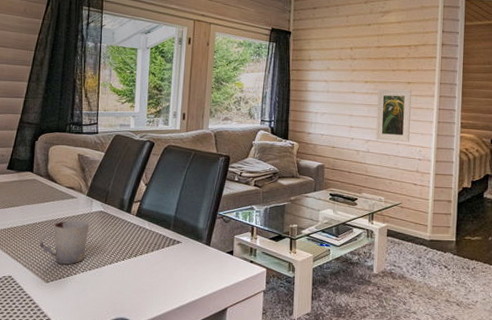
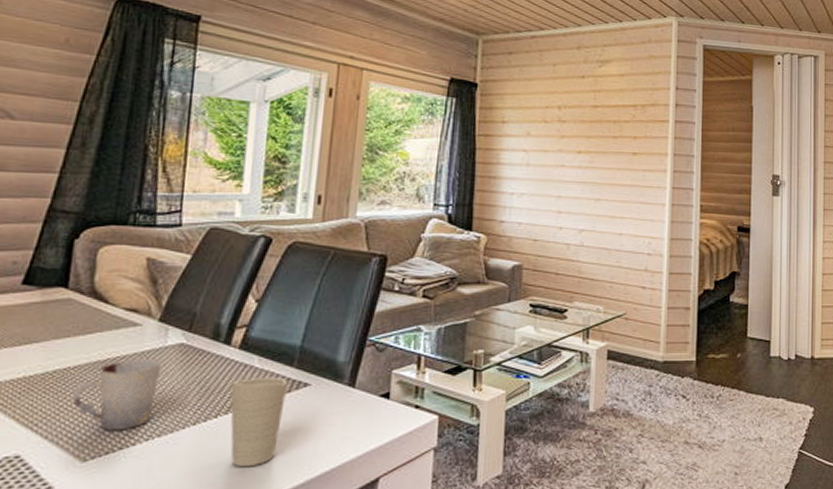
cup: none [131,235,167,294] -> present [230,376,288,468]
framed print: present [375,89,411,142] -> none [592,161,638,231]

